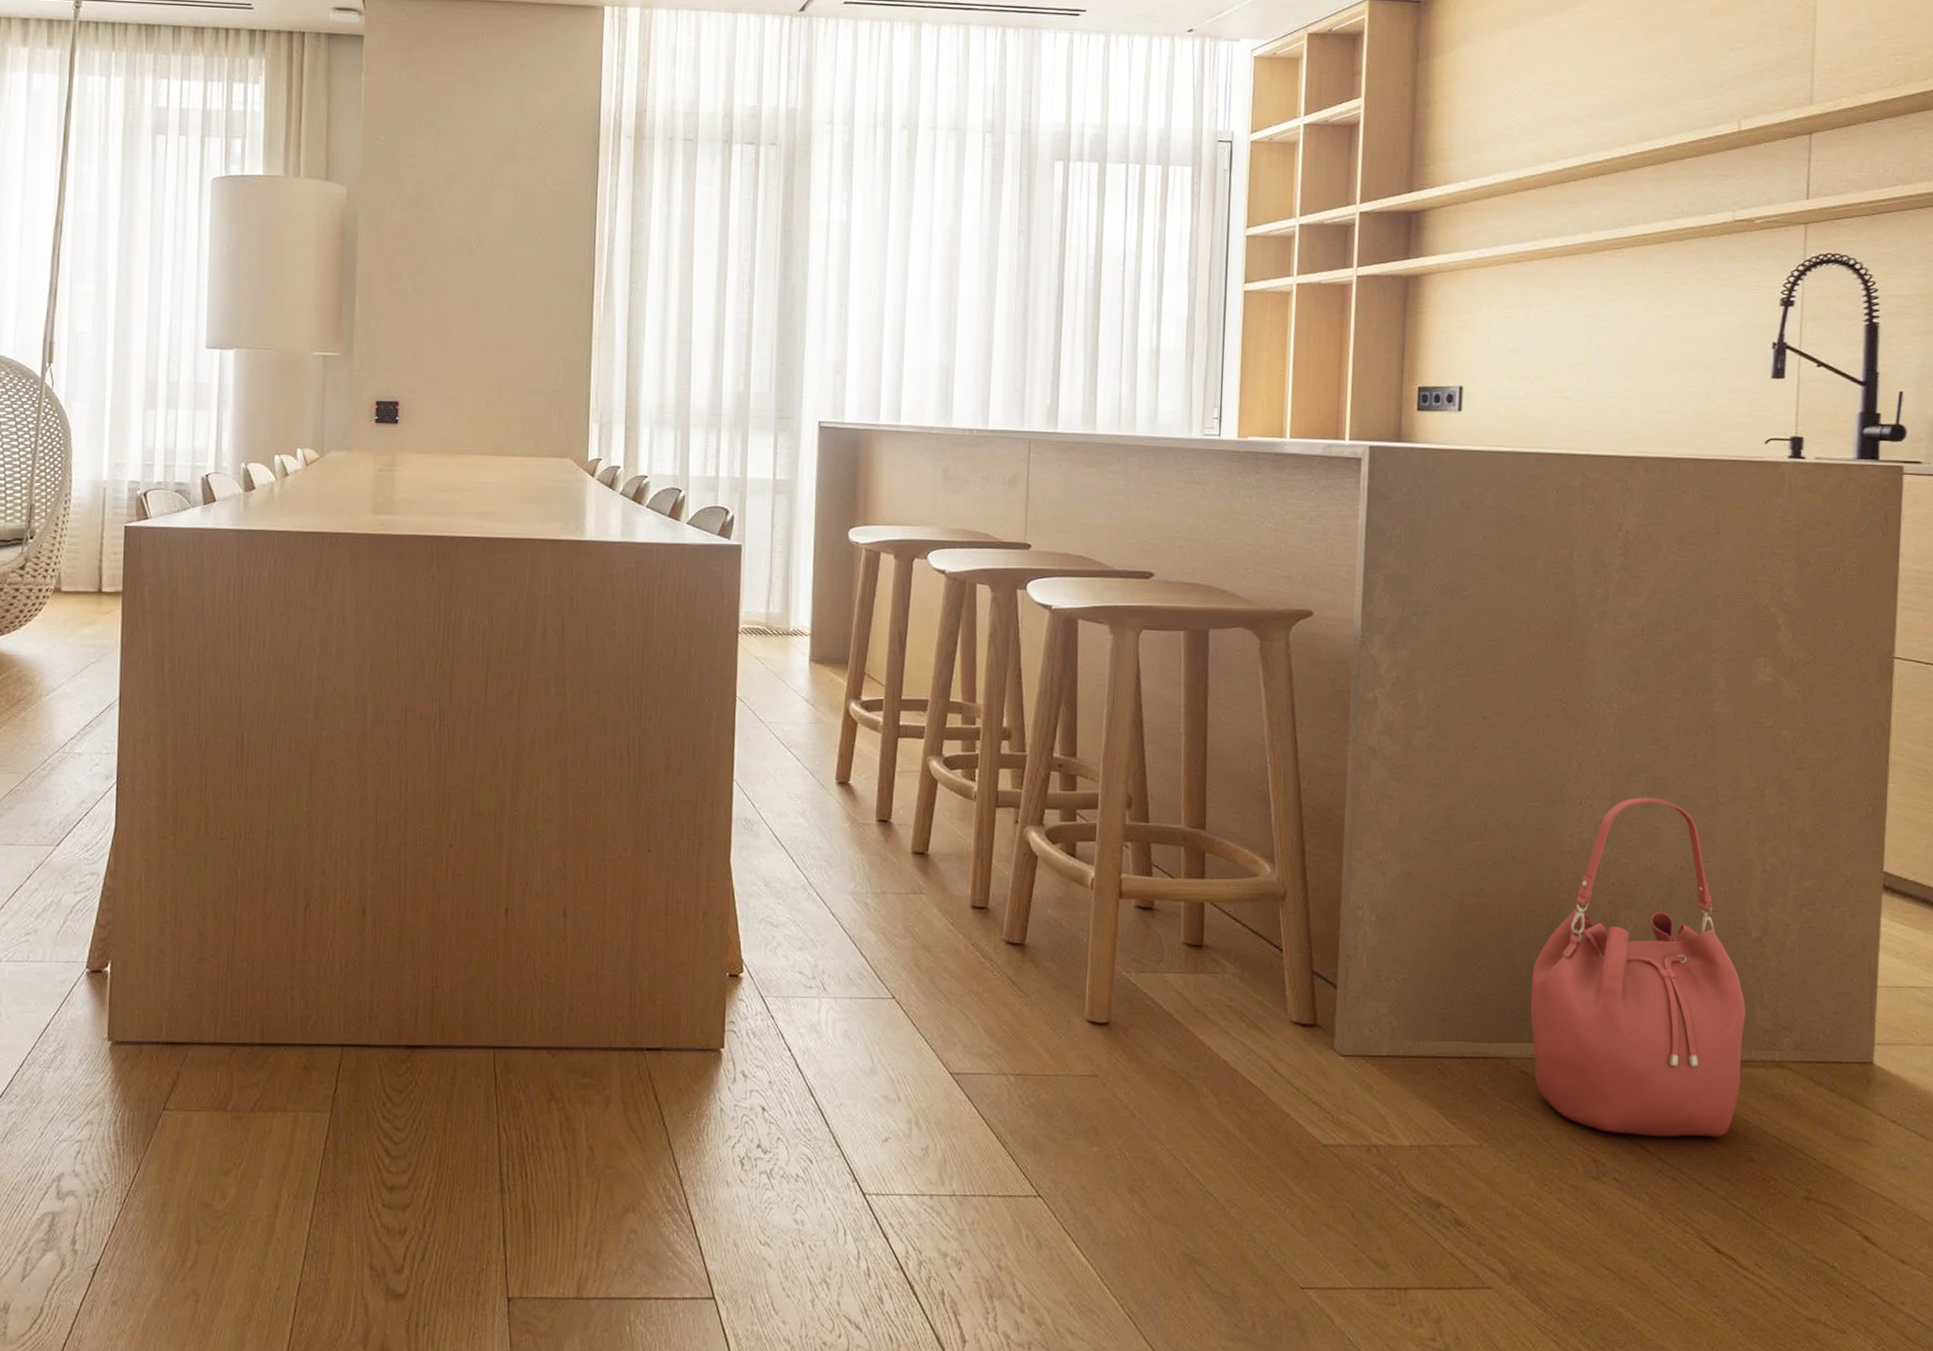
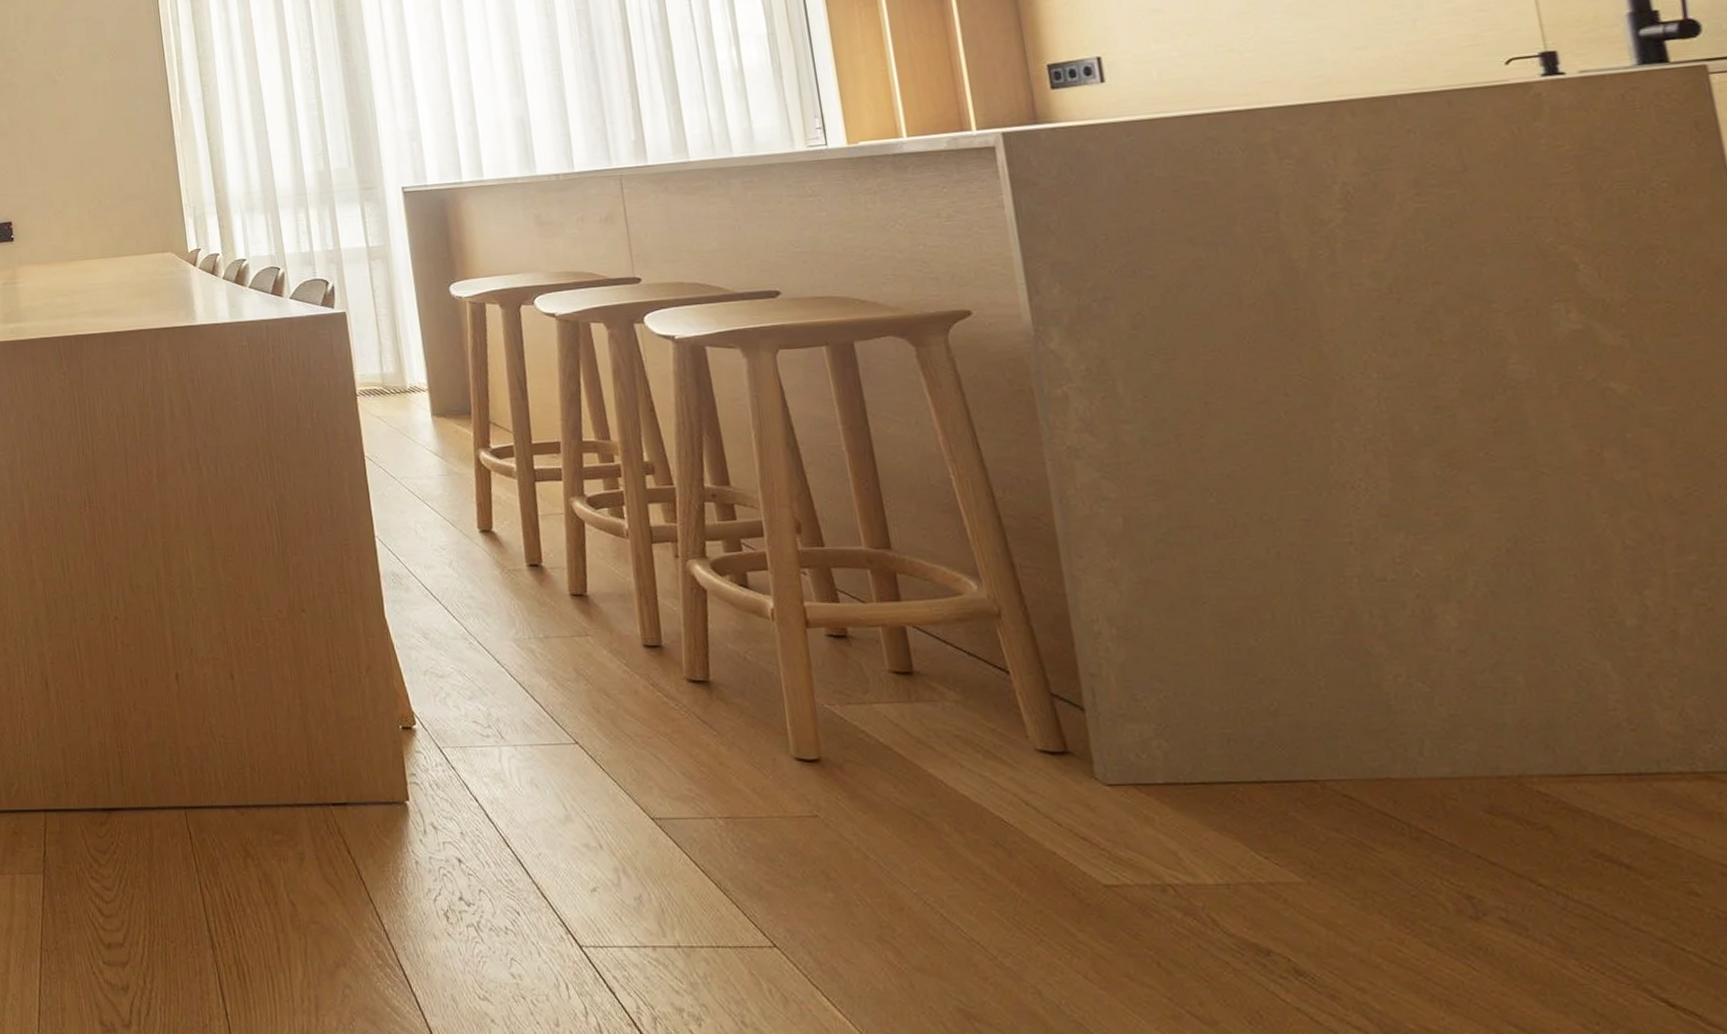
handbag: present [1530,797,1746,1137] -> none [1332,474,1656,868]

